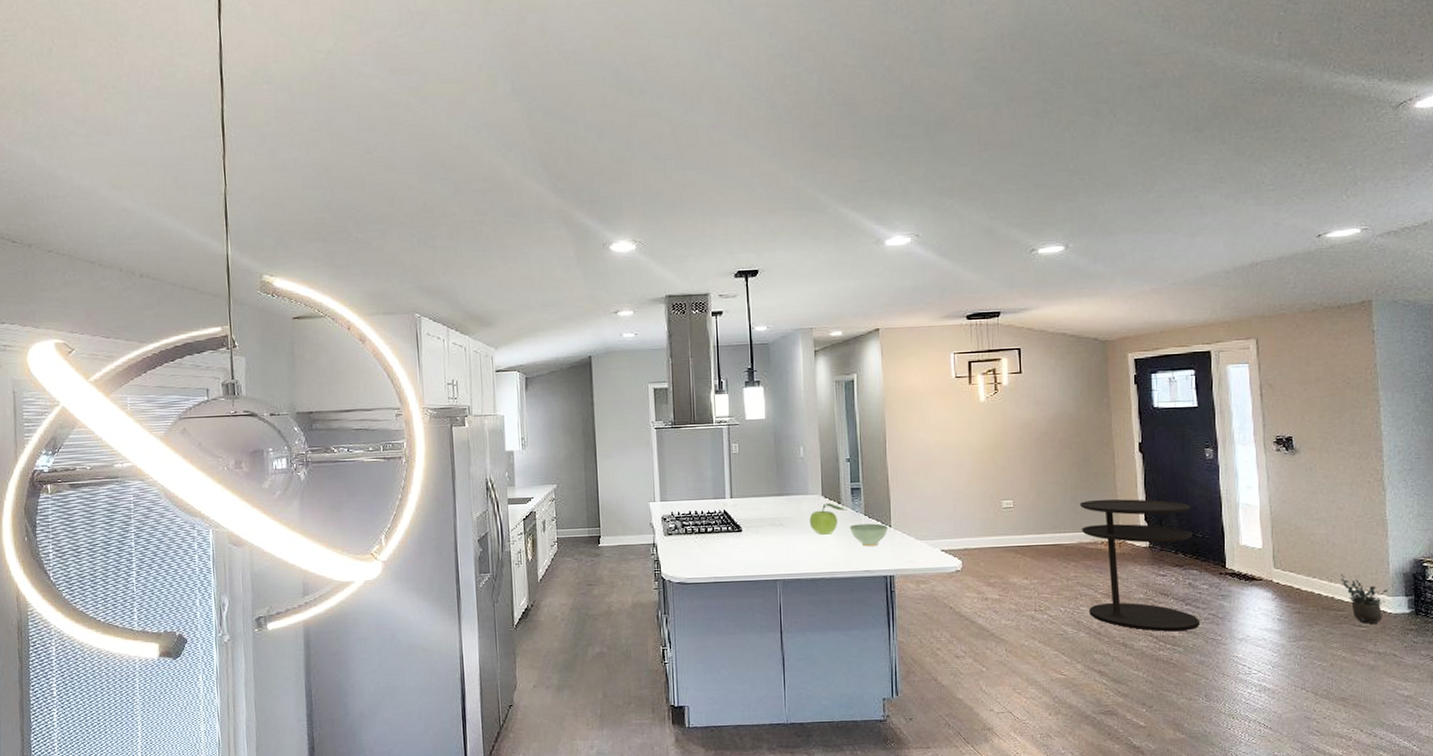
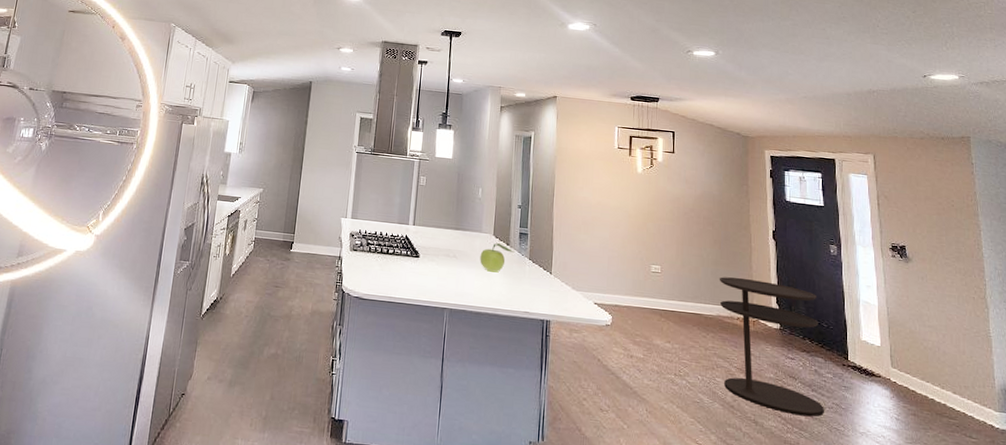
bowl: present [849,523,889,547] -> none [514,266,549,290]
potted plant: present [1341,573,1388,625] -> none [952,382,994,438]

